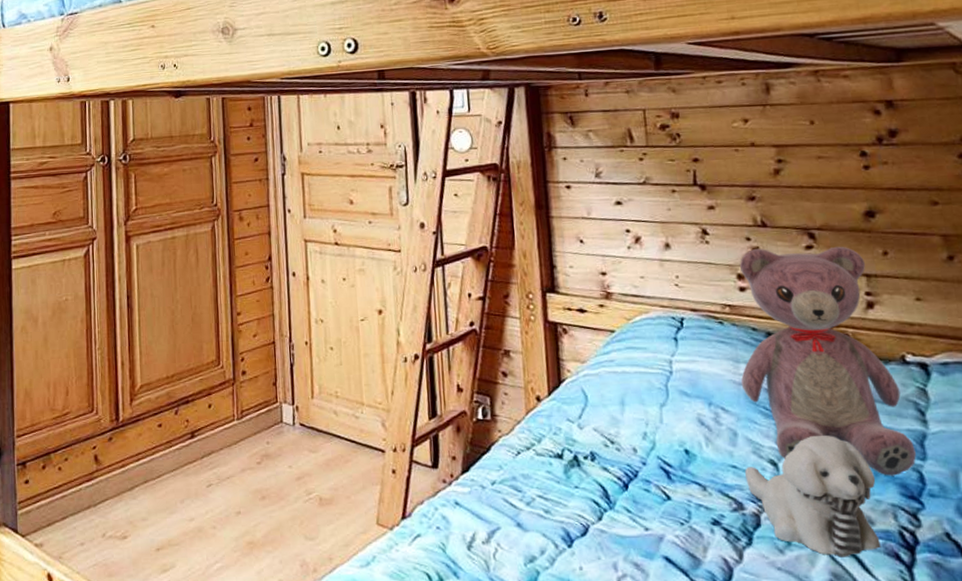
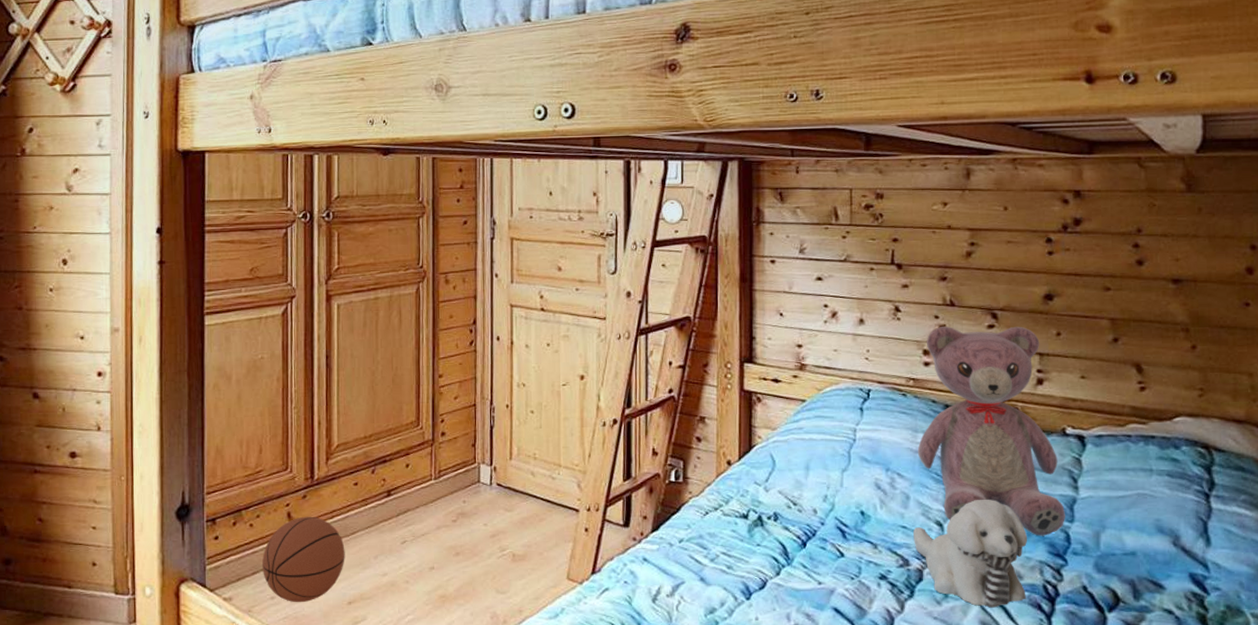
basketball: none [71,459,152,549] -> present [261,516,345,603]

